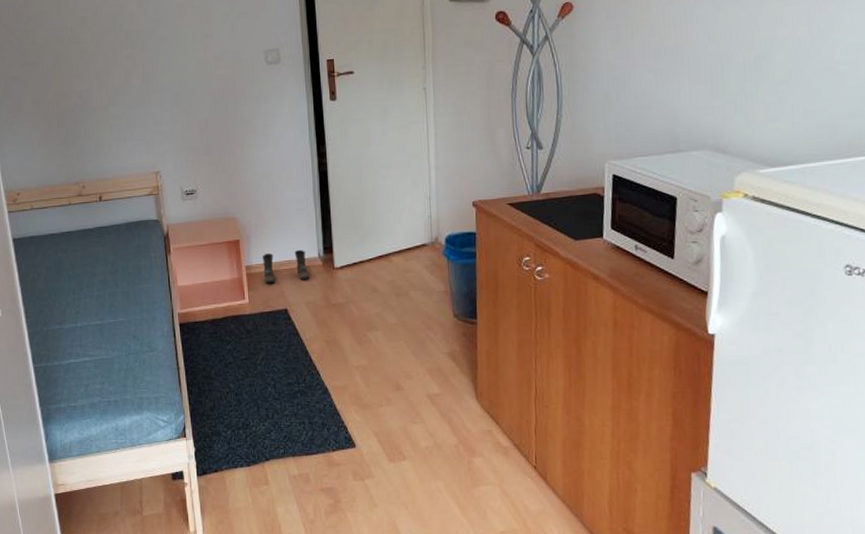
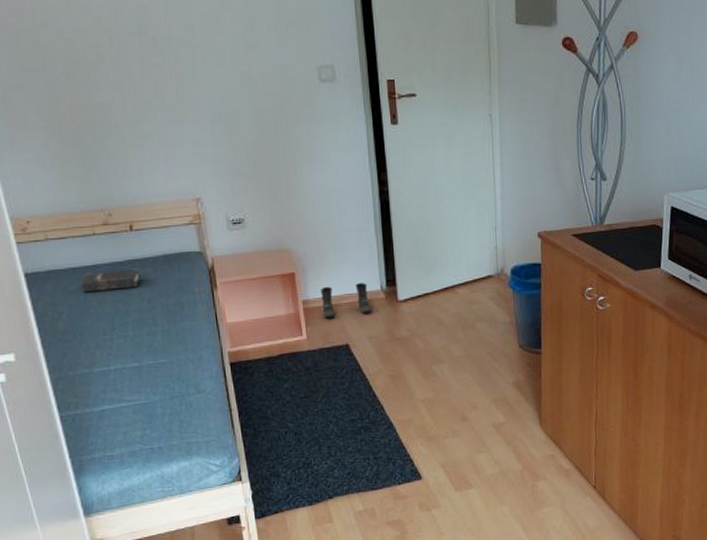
hardback book: none [57,235,106,256] -> present [80,268,140,293]

